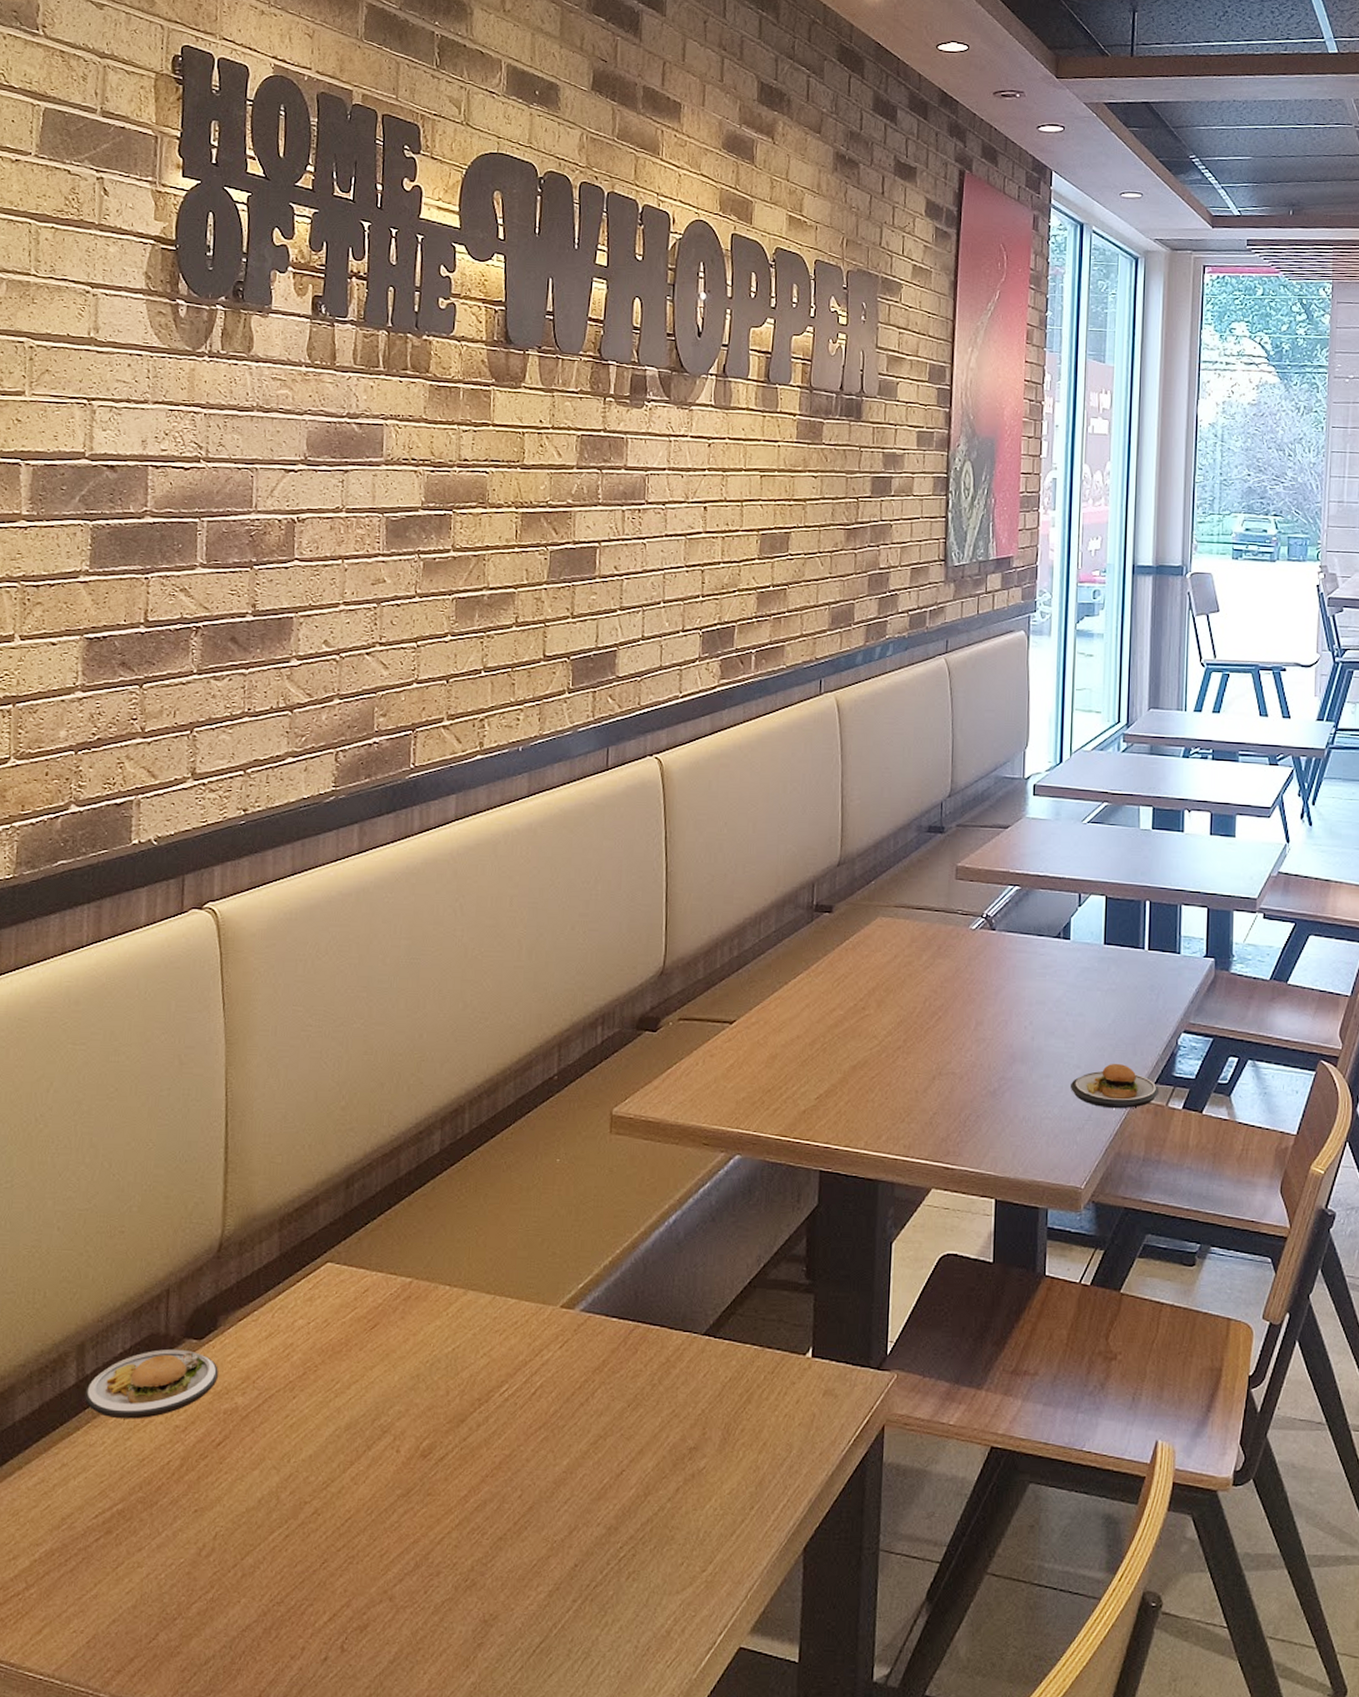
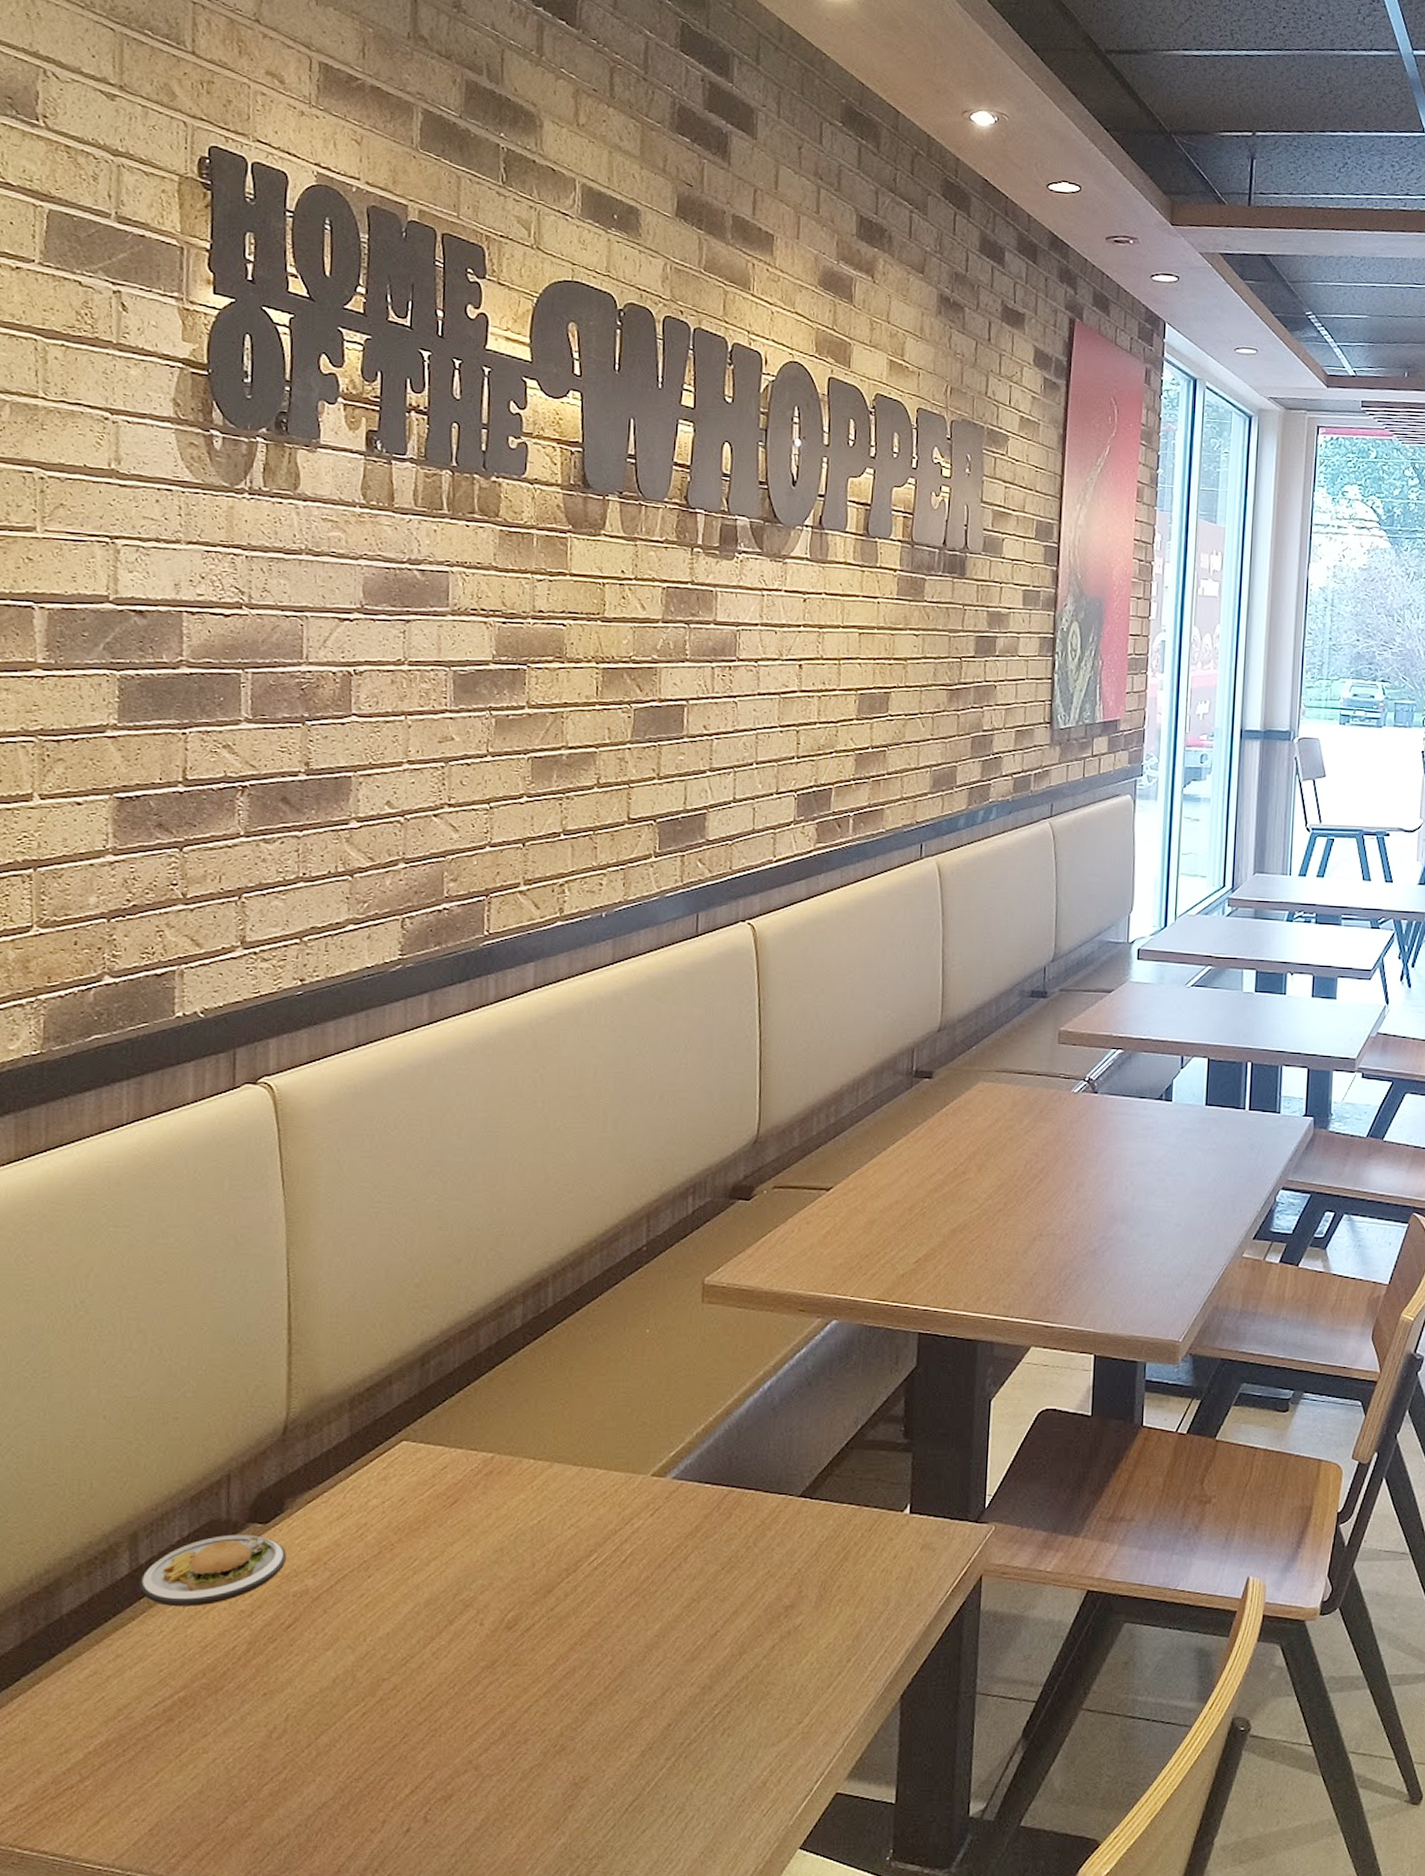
burger: present [1071,1064,1159,1109] -> none [1170,1221,1256,1264]

